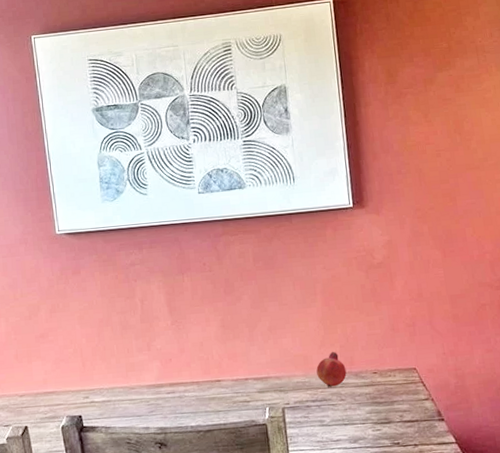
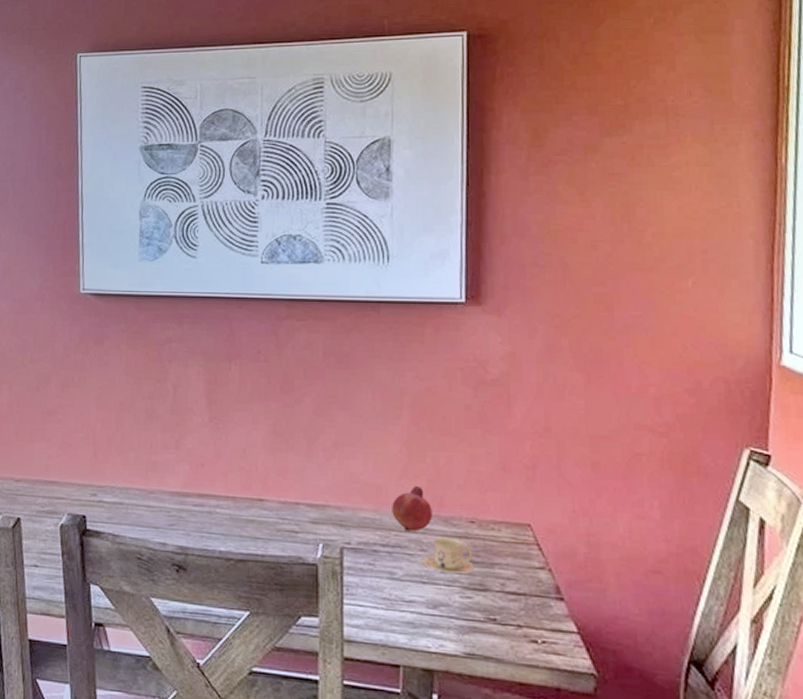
cup and saucer: none [342,387,381,415] -> present [422,536,475,574]

